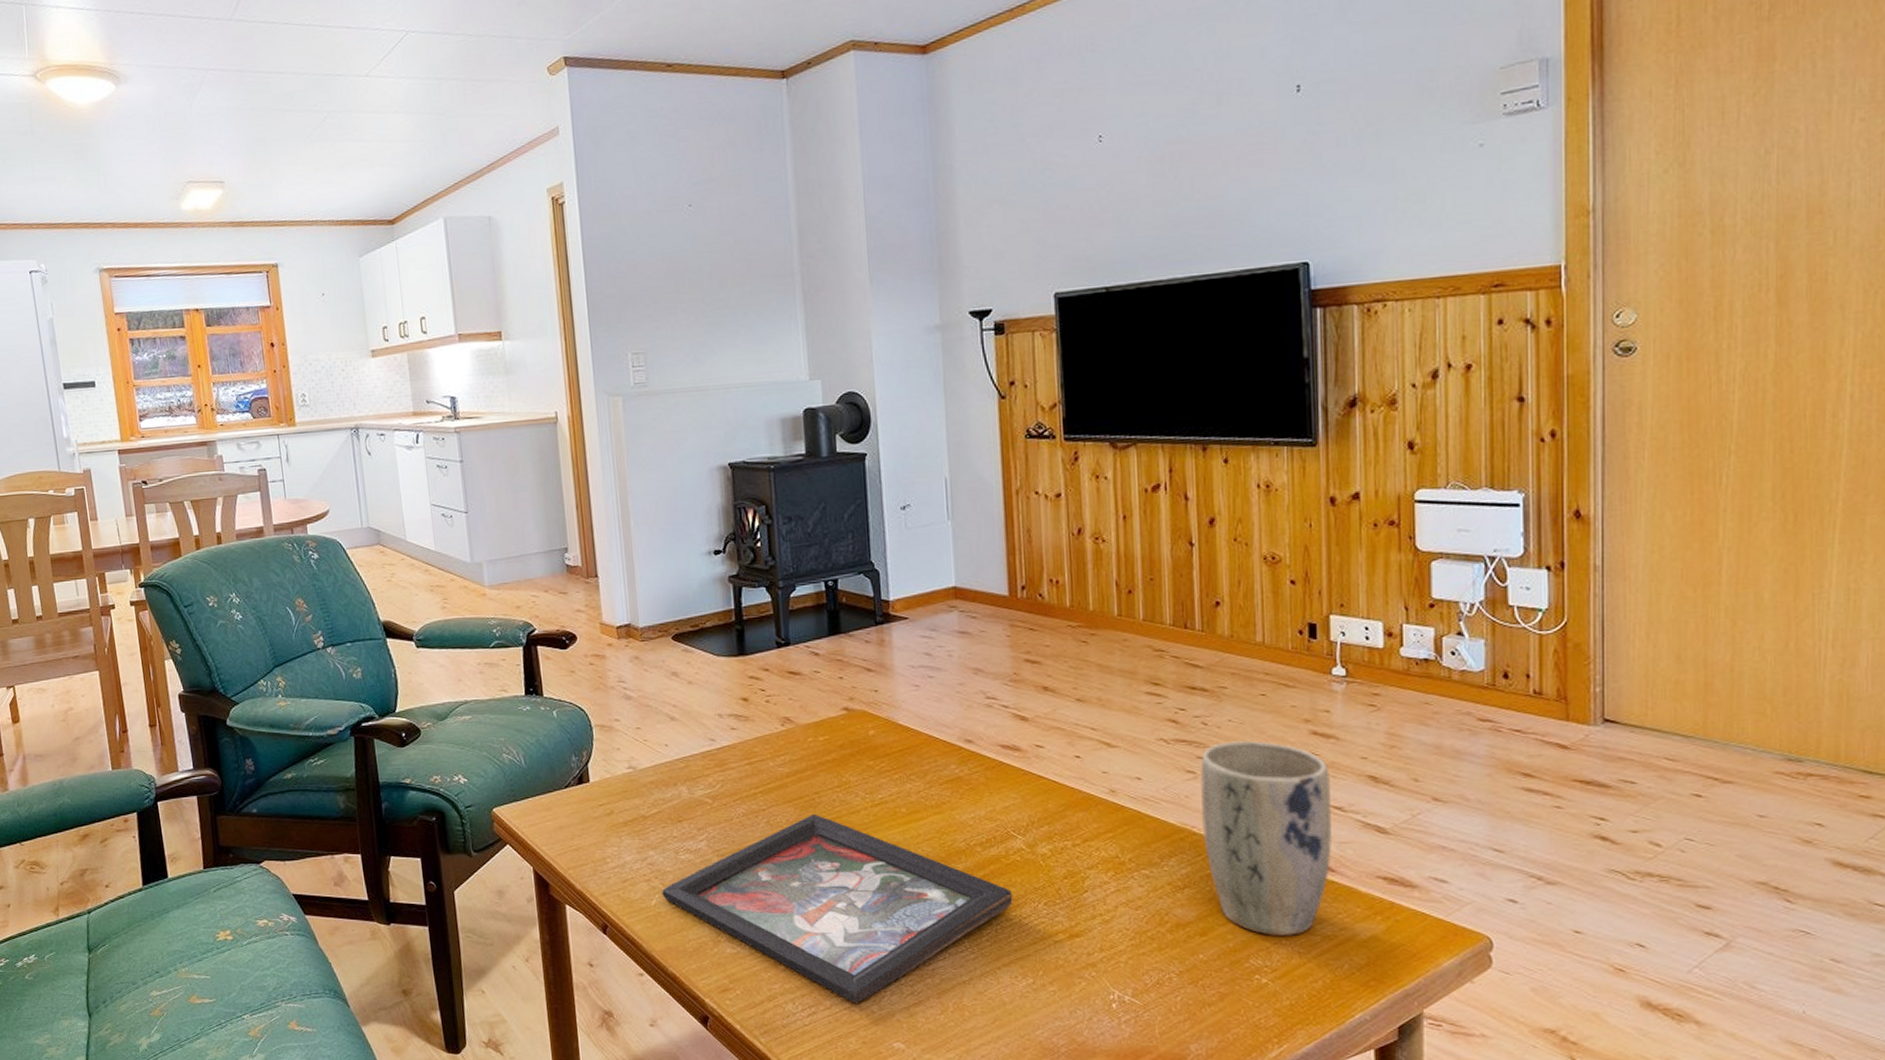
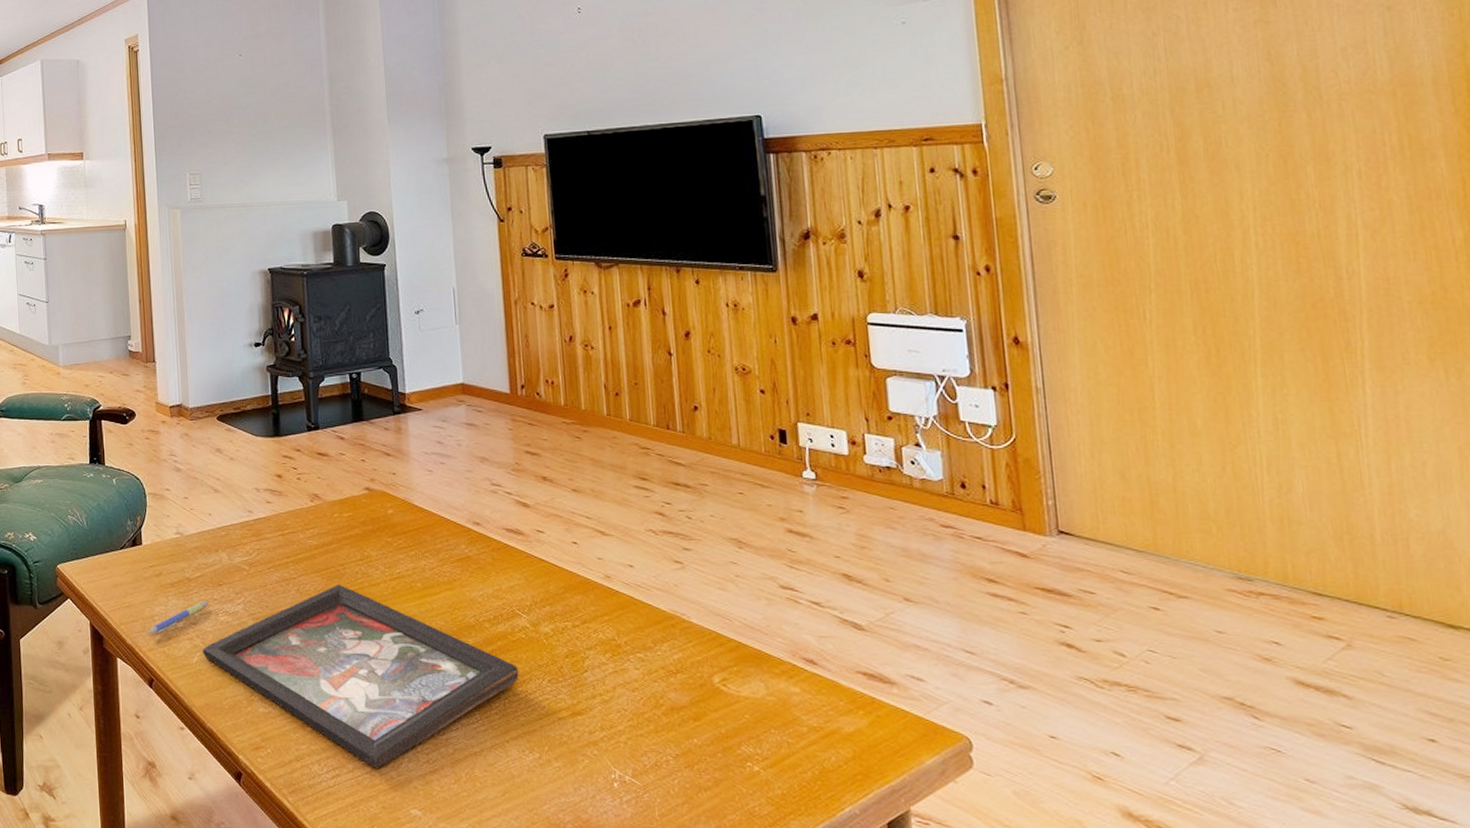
pen: none [601,840,667,878] -> present [149,601,209,634]
plant pot: present [1200,740,1333,935] -> none [687,535,813,725]

